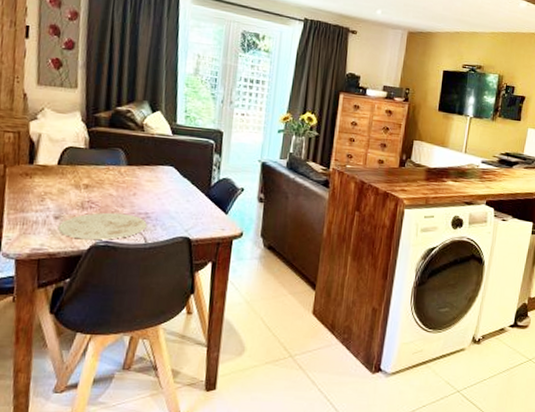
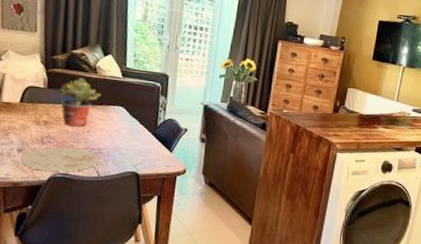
potted plant: none [103,136,149,190] -> present [60,78,101,127]

